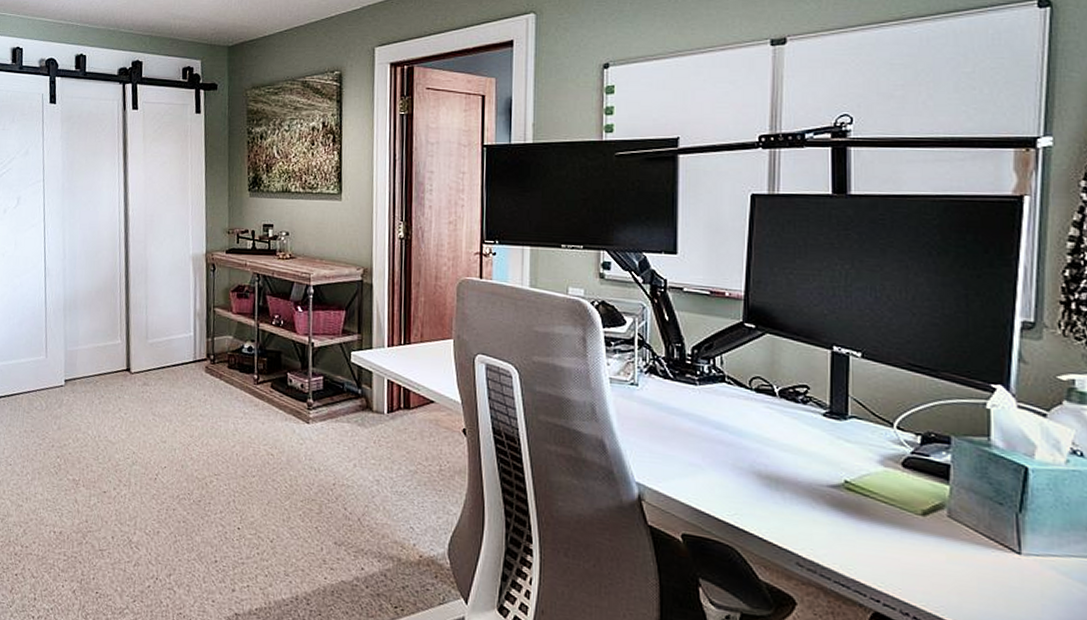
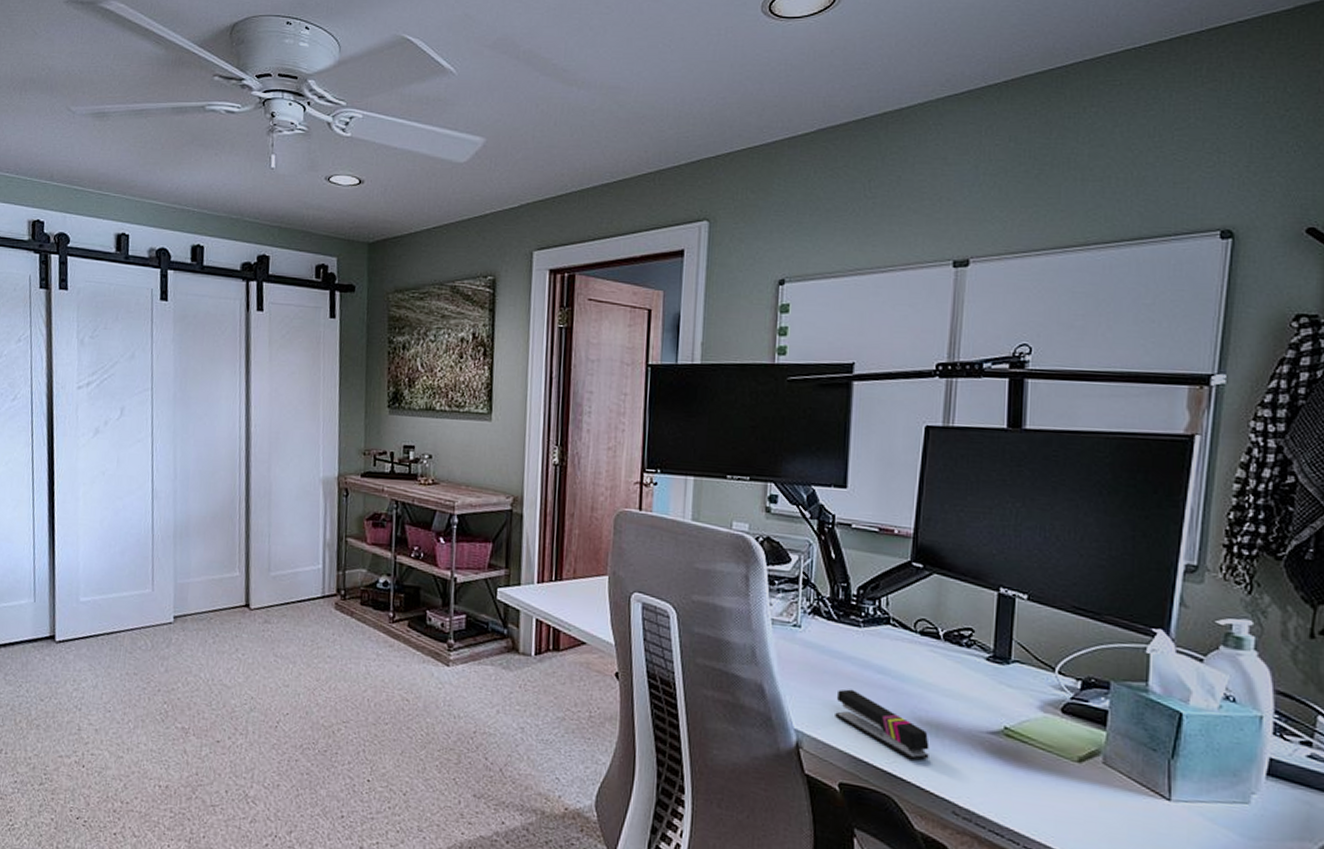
stapler: none [675,444,770,513] -> present [835,689,930,761]

